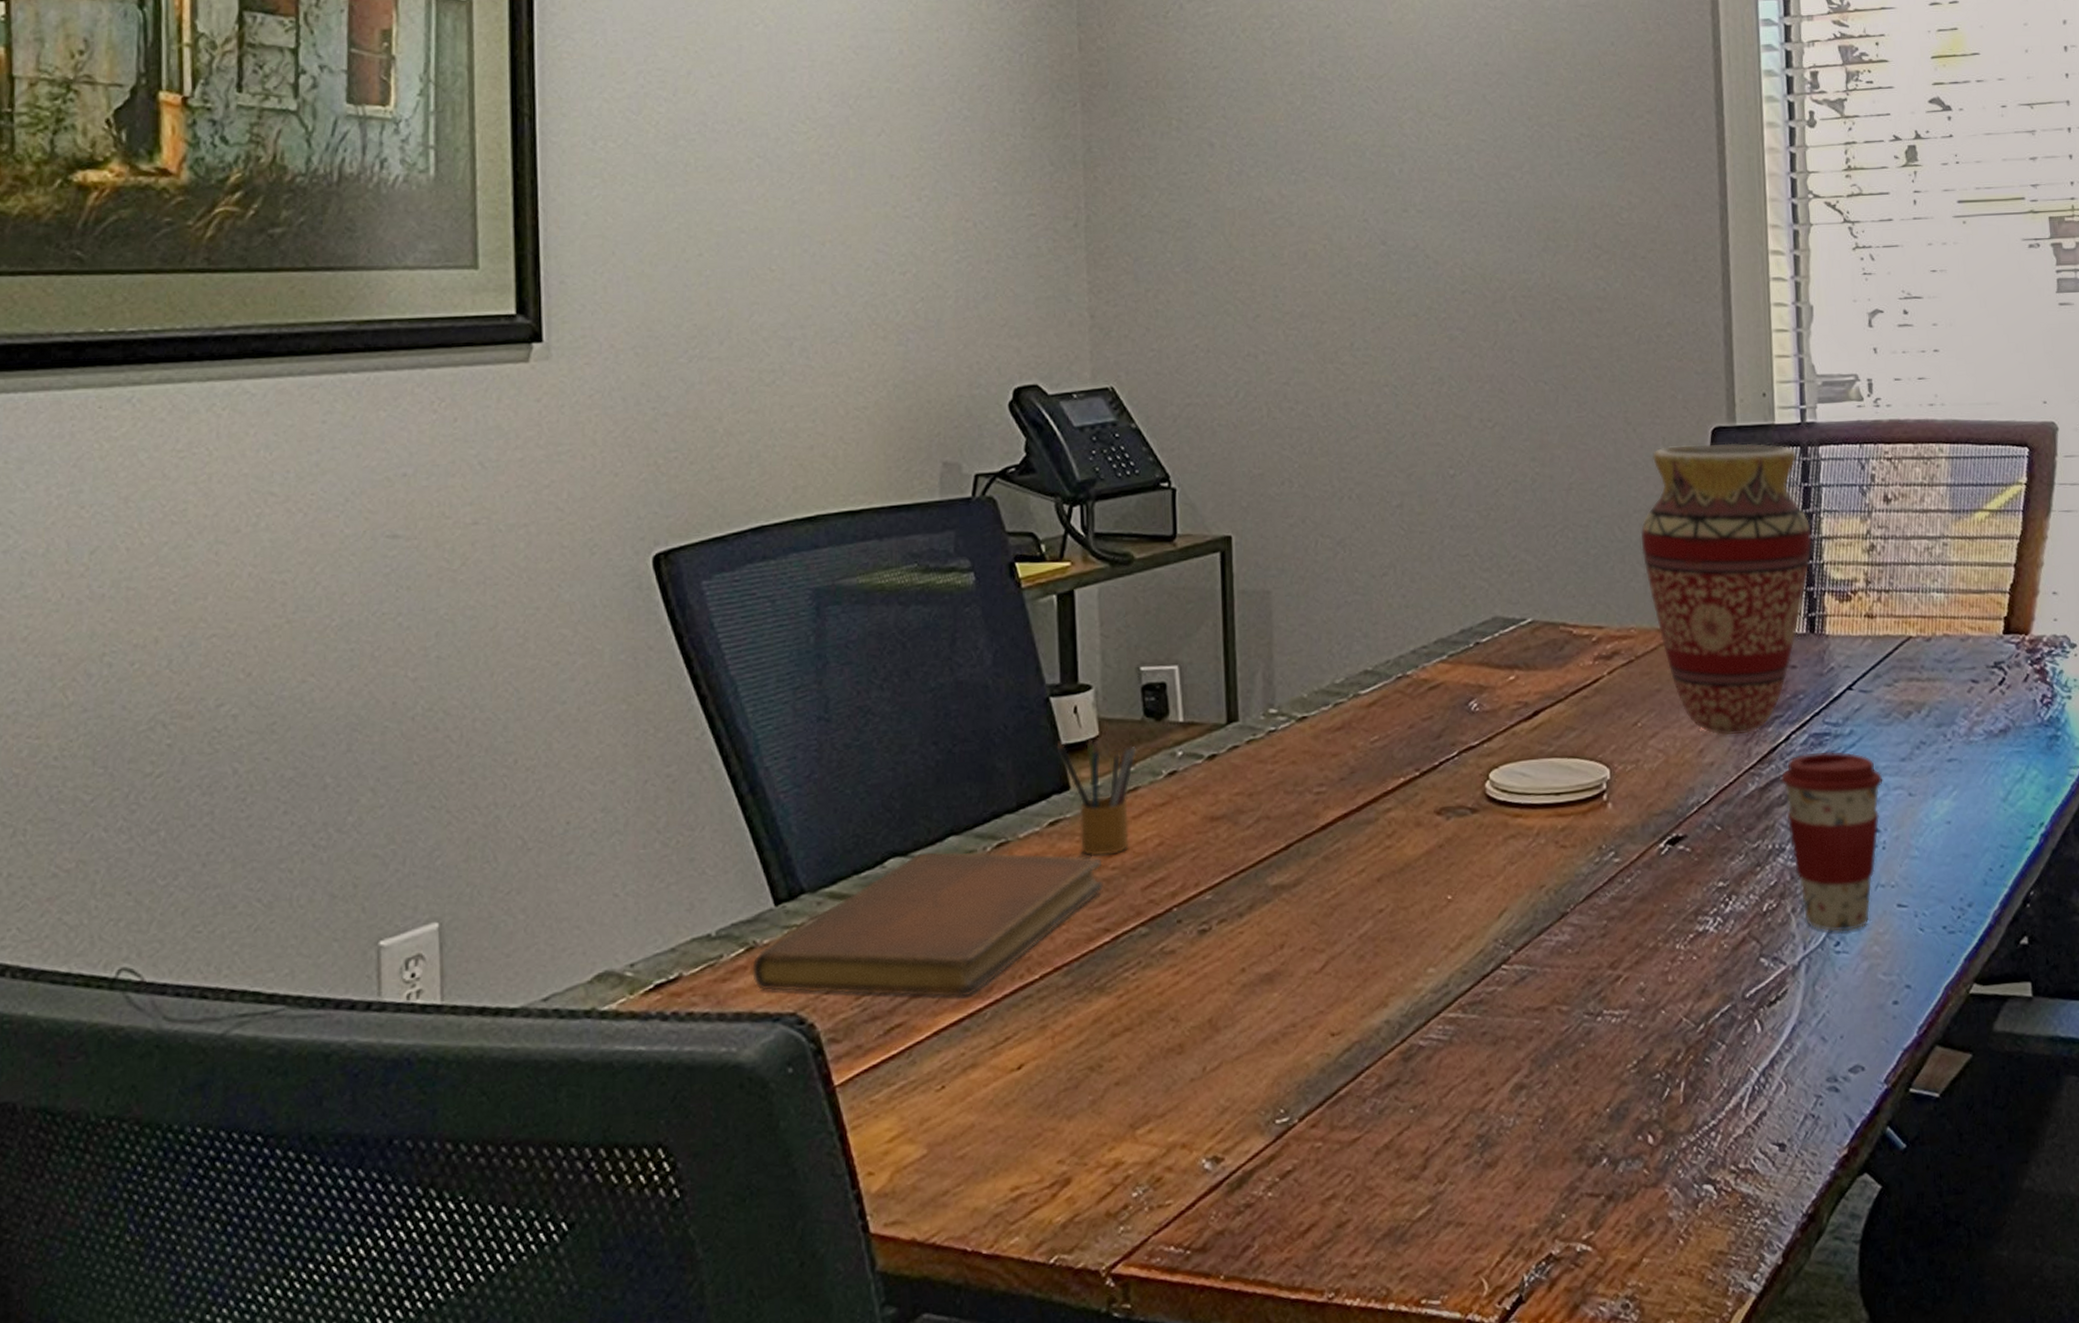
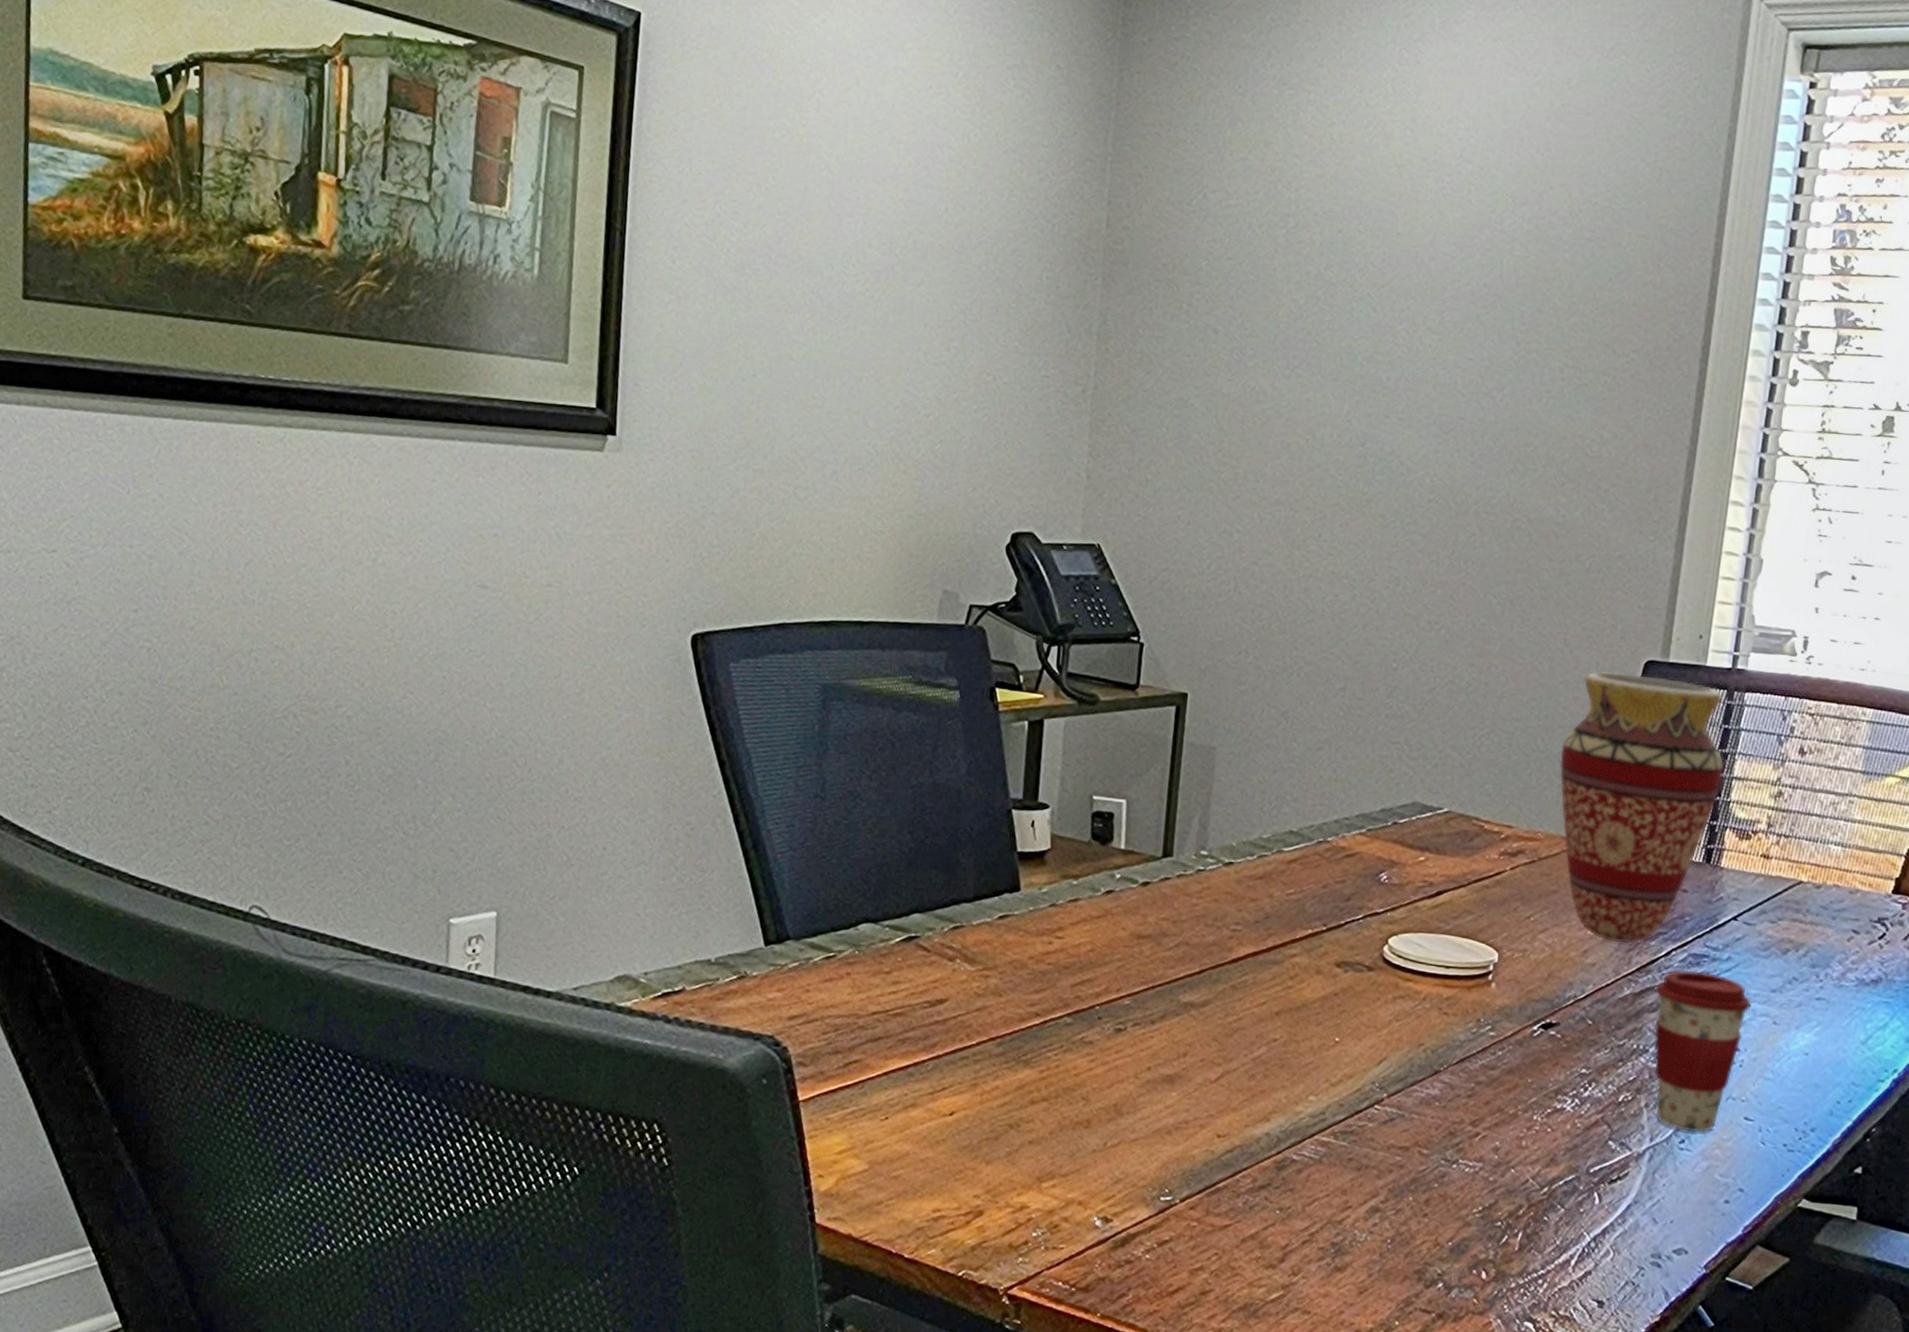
notebook: present [752,852,1103,998] -> none [741,923,1039,1048]
pencil box: present [1056,737,1136,858] -> none [1013,847,1081,953]

